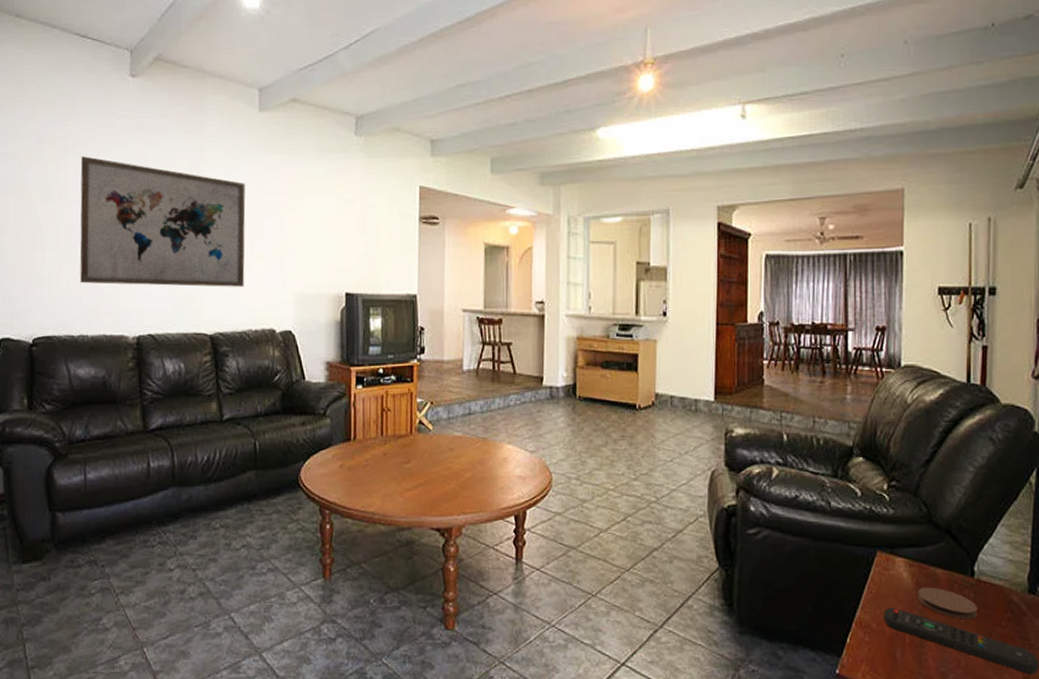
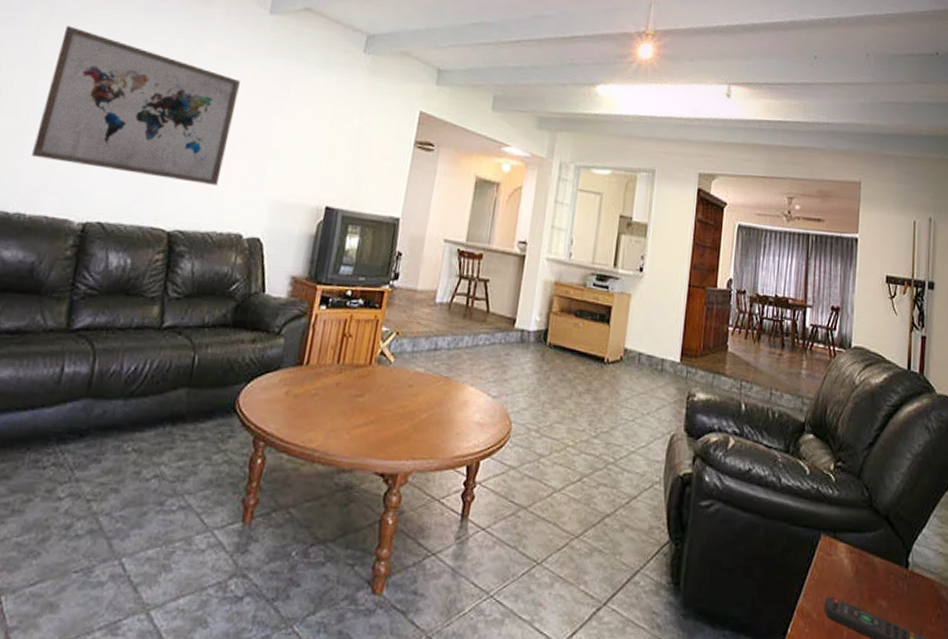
coaster: present [917,587,978,620] -> none [856,576,911,614]

